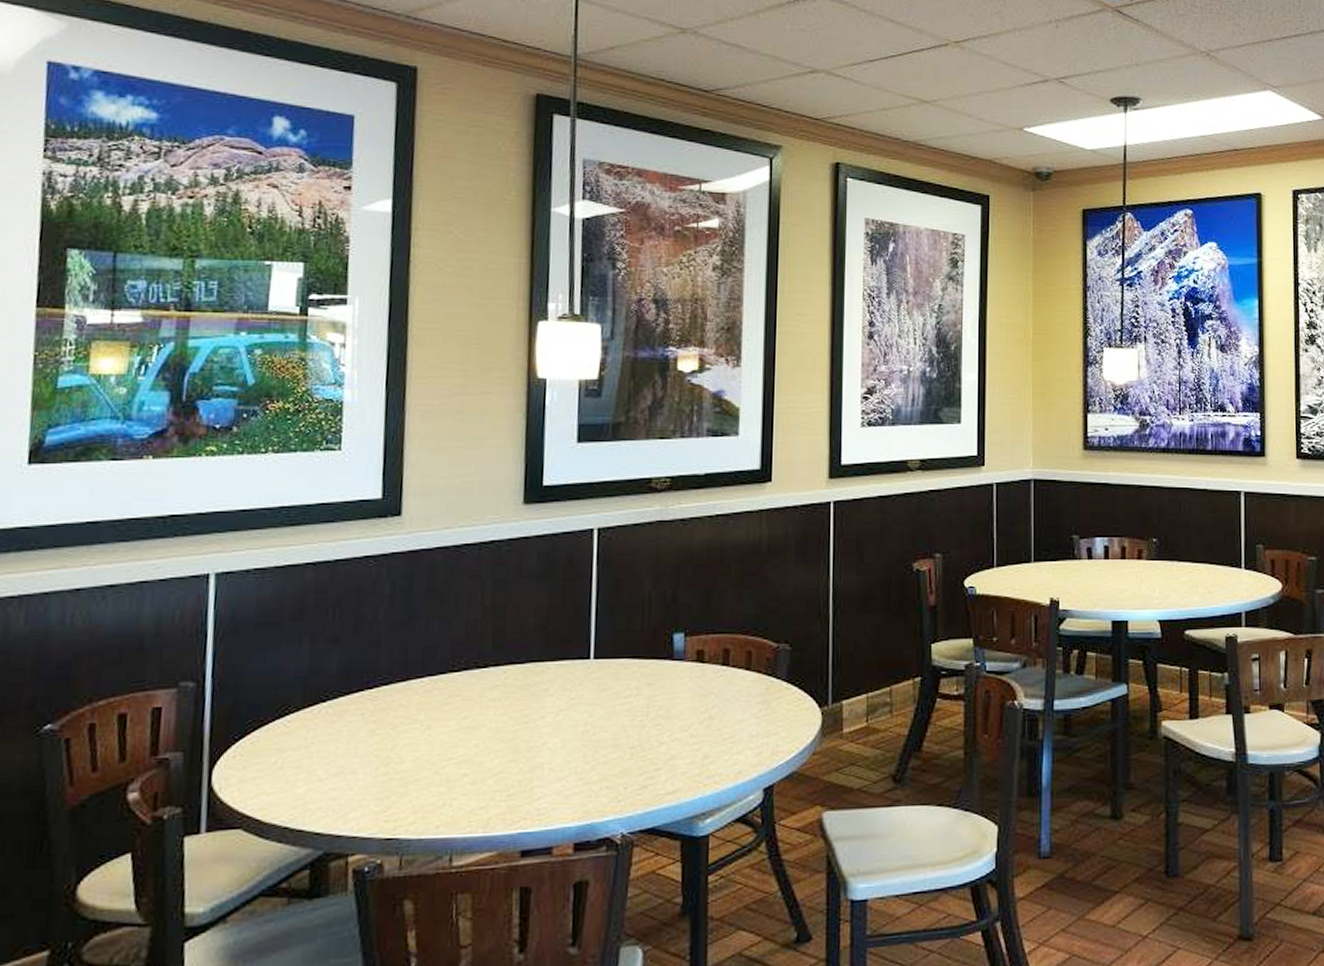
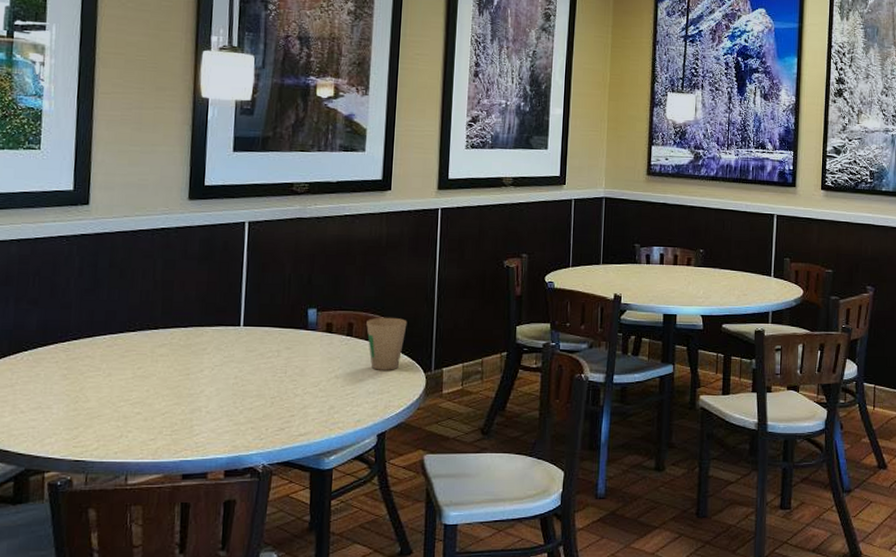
paper cup: none [746,639,797,707] -> present [366,317,407,370]

